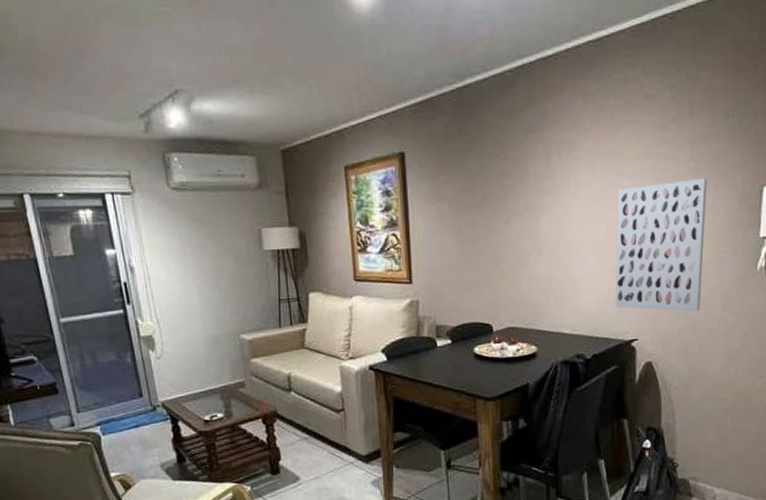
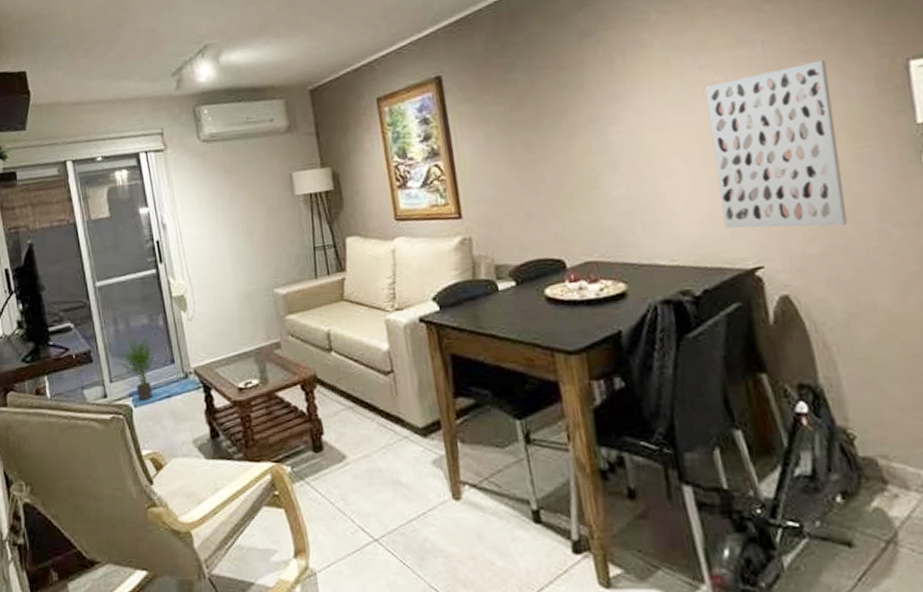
potted plant: none [83,370,124,430] -> present [116,334,156,401]

